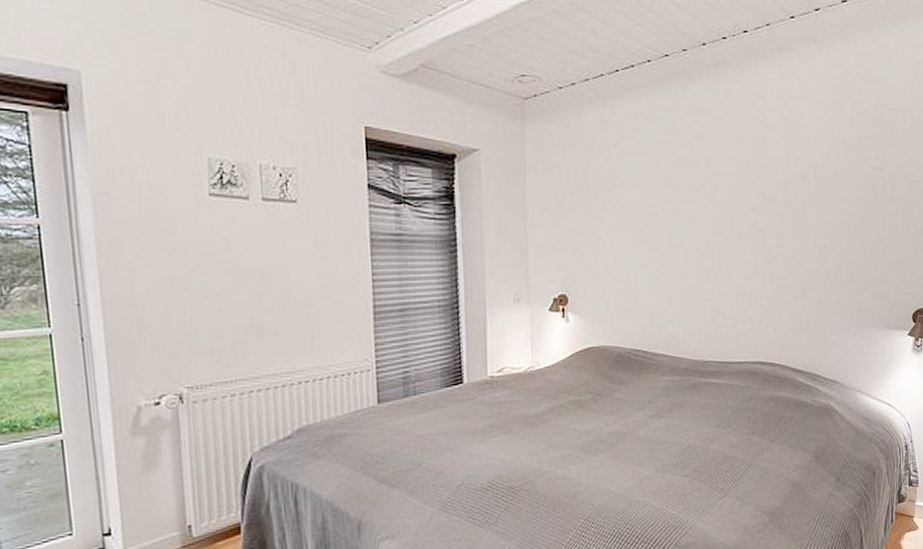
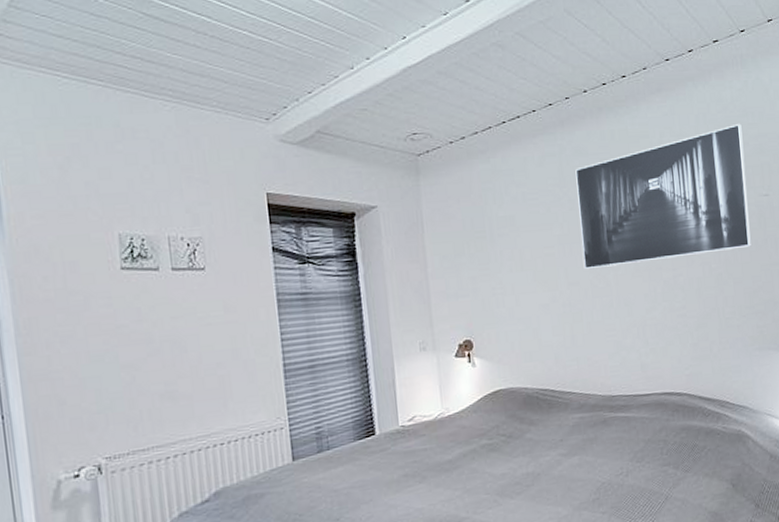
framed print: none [686,91,862,232] -> present [575,123,751,270]

